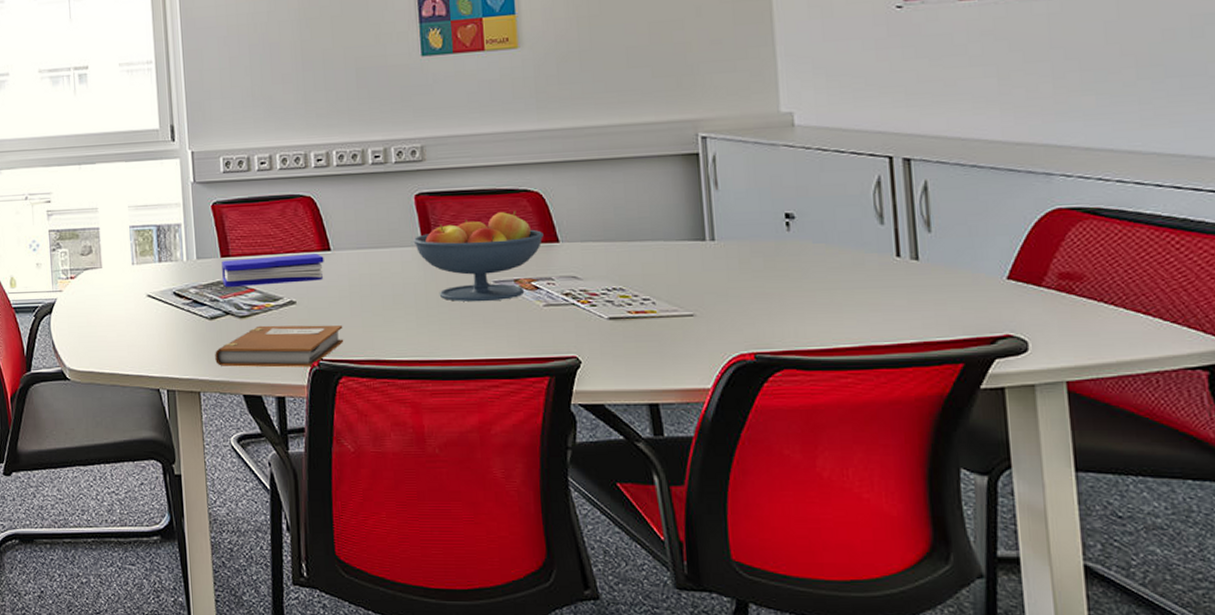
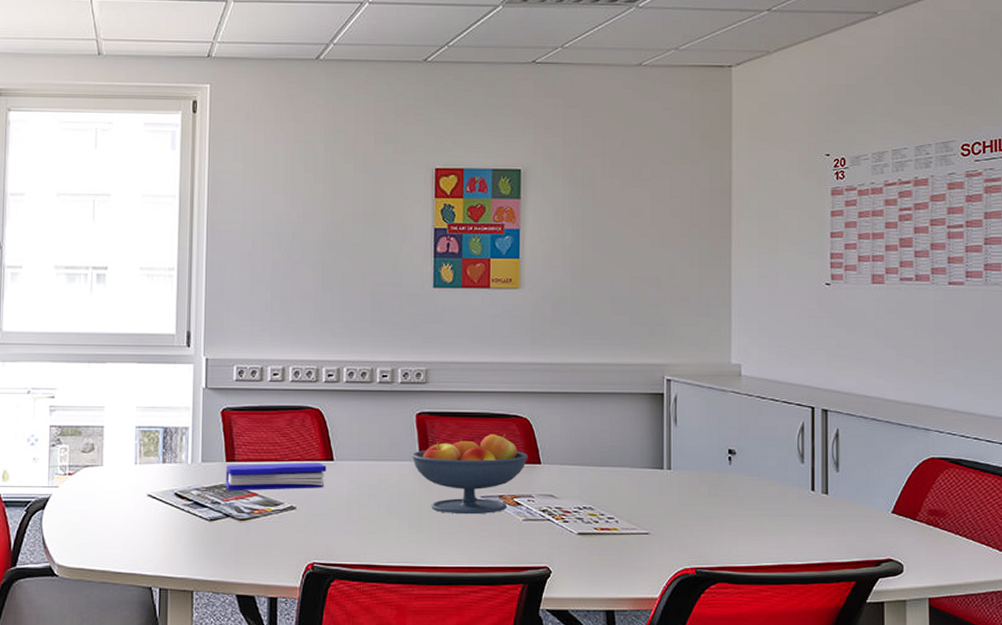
notebook: present [215,325,344,368] -> none [211,528,339,570]

